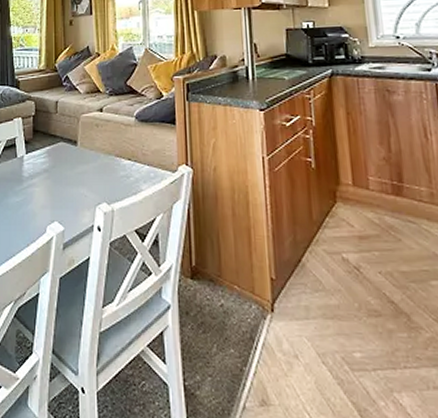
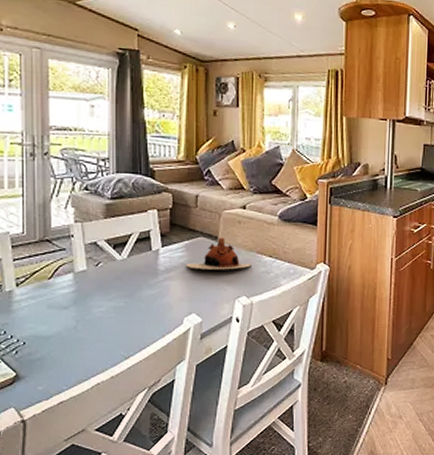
teapot: none [49,141,111,175] -> present [187,237,251,270]

